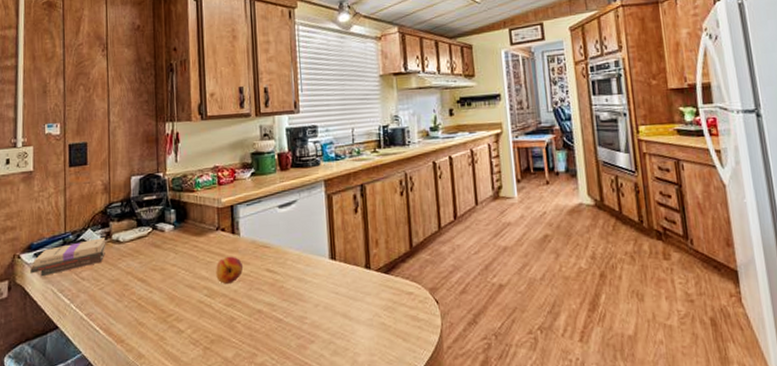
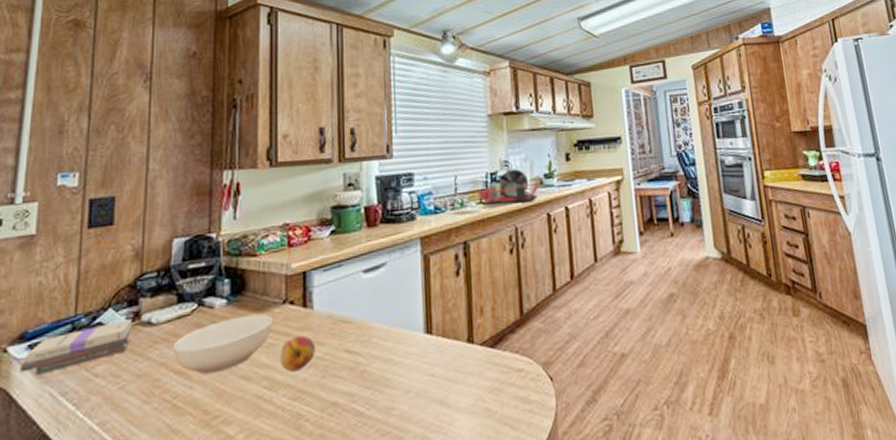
bowl: none [135,237,209,283] -> present [172,313,273,375]
dish rack: none [371,122,426,154] -> present [477,169,540,206]

